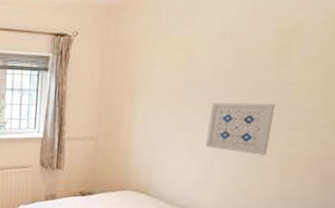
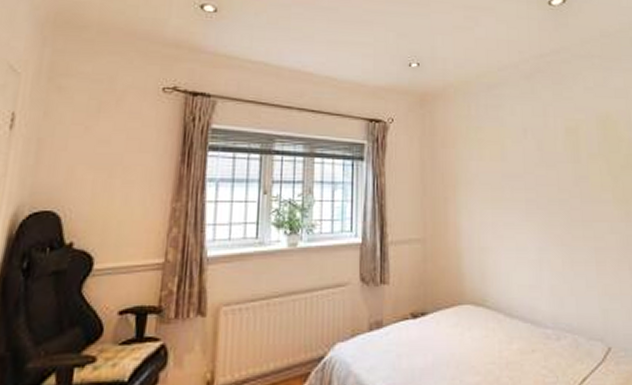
wall art: present [206,102,276,155] -> none [528,195,583,250]

